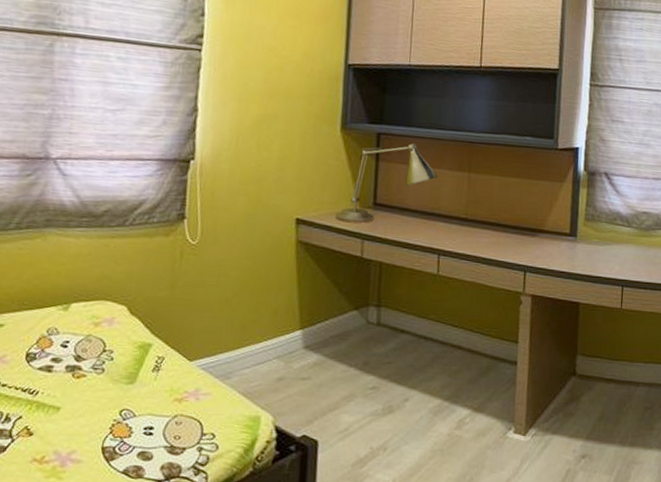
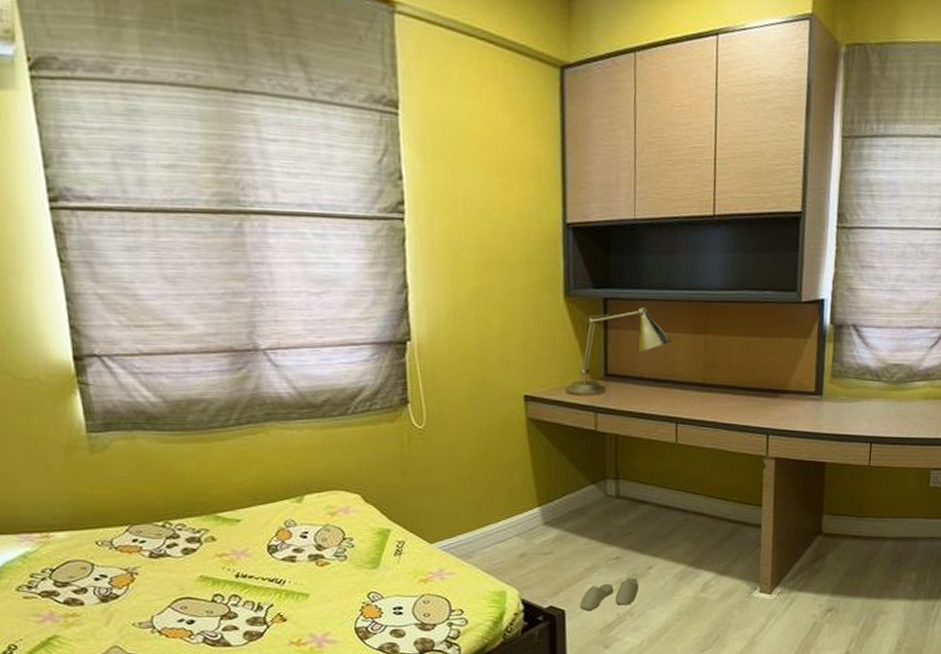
slippers: none [333,409,394,442] -> present [579,577,639,610]

